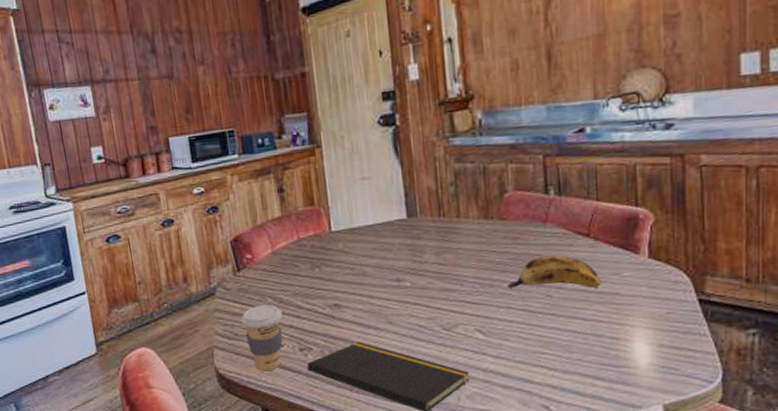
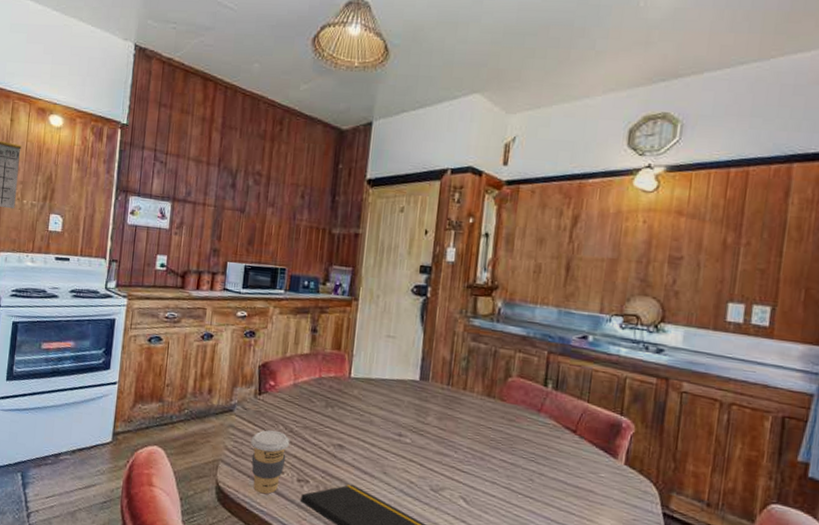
banana: present [508,255,601,289] -> none [496,441,580,482]

